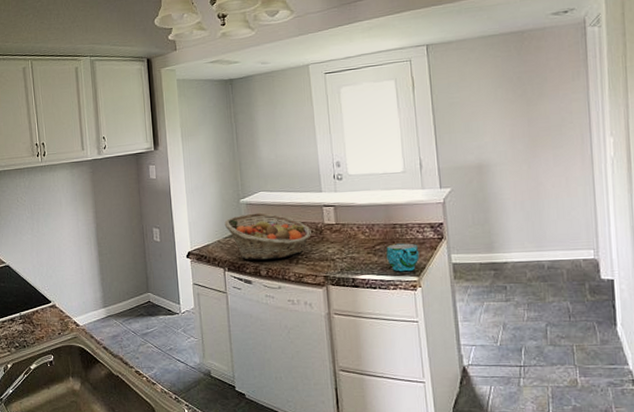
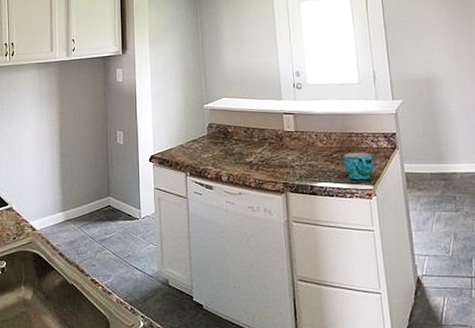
fruit basket: present [224,212,313,261] -> none [188,118,273,166]

